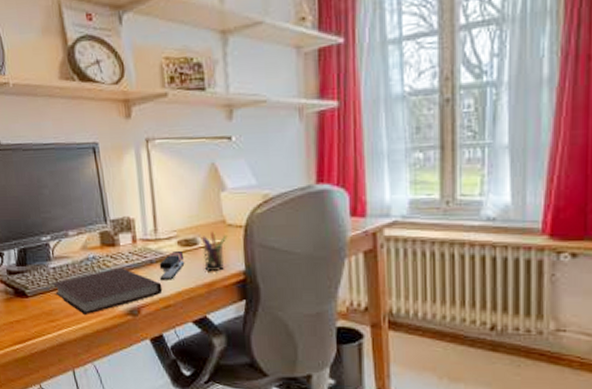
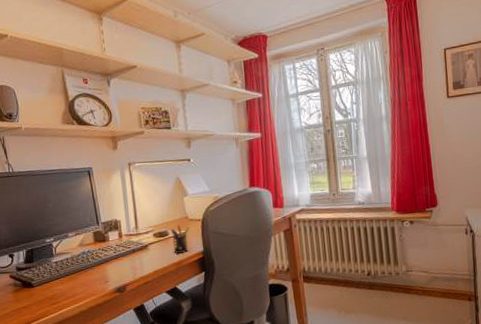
notebook: present [52,267,163,316] -> none [54,257,143,297]
stapler: present [159,251,185,280] -> none [140,241,159,264]

